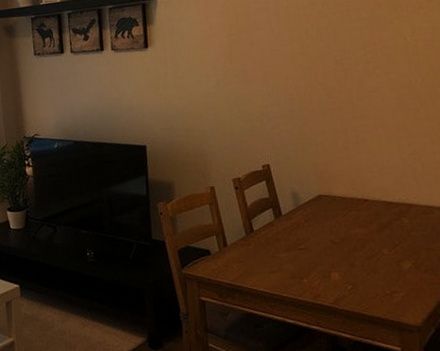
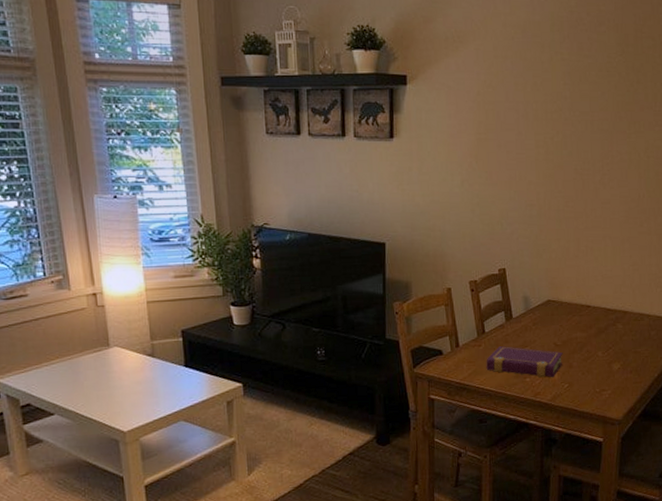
book: none [257,245,343,279] -> present [486,346,563,378]

